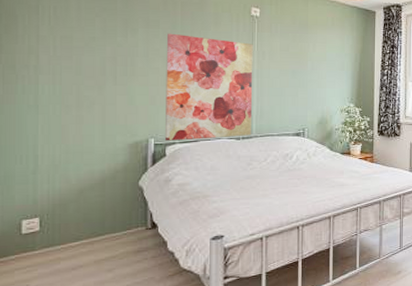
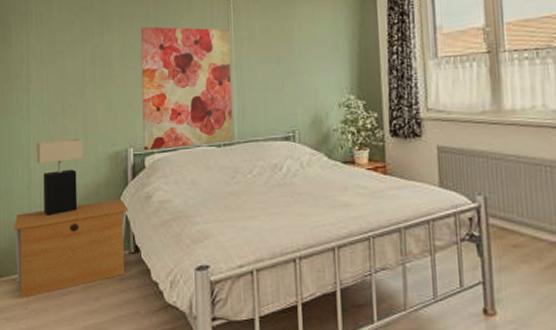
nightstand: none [14,182,147,277] -> present [13,198,129,299]
table lamp: none [44,128,99,199] -> present [36,138,82,216]

